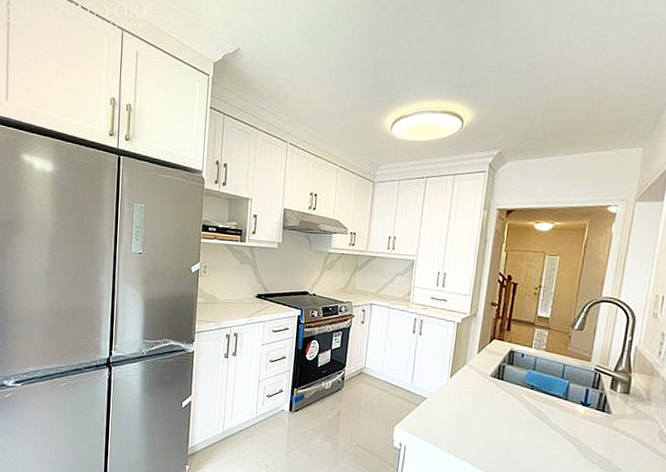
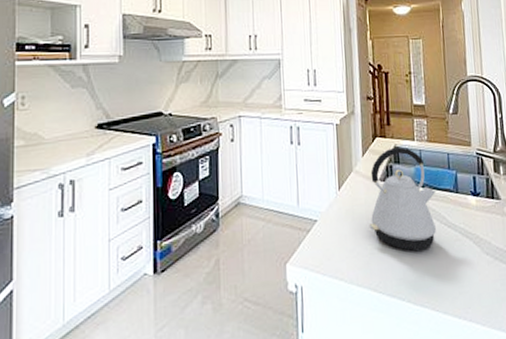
kettle: none [473,350,545,441] -> present [369,147,436,251]

